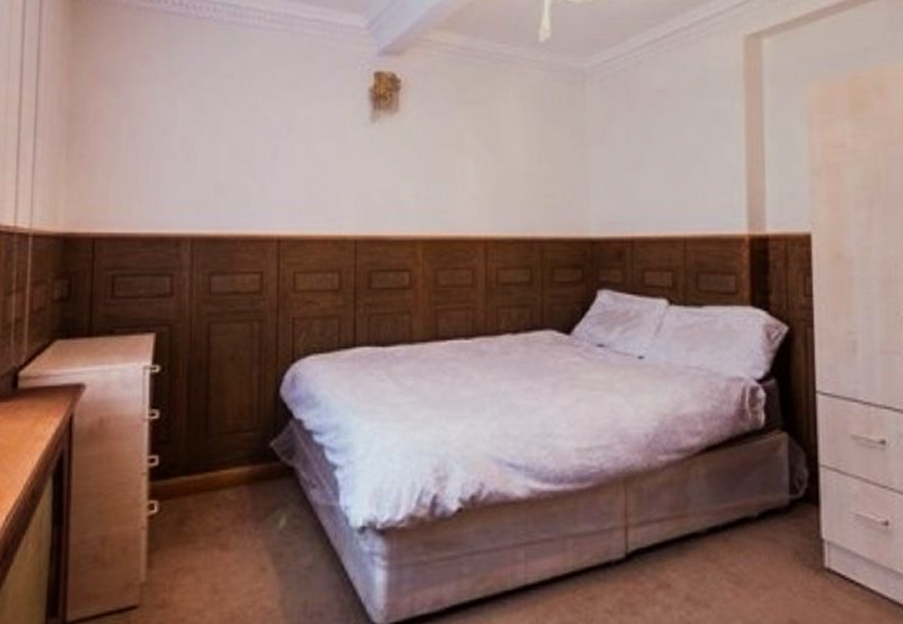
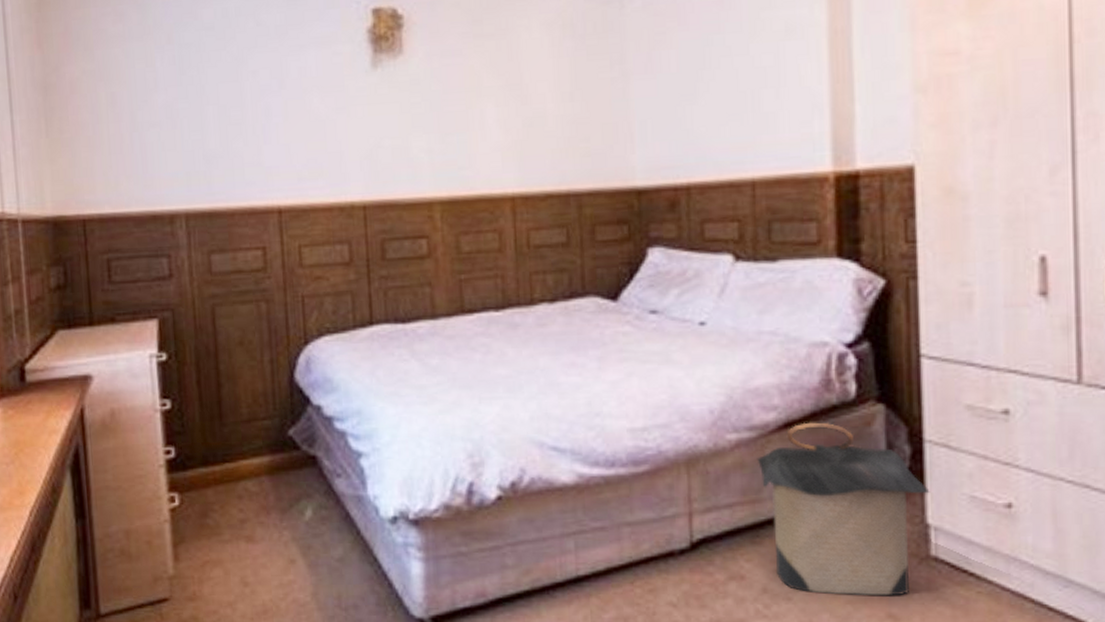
laundry hamper: none [683,447,824,604] -> present [757,422,930,596]

